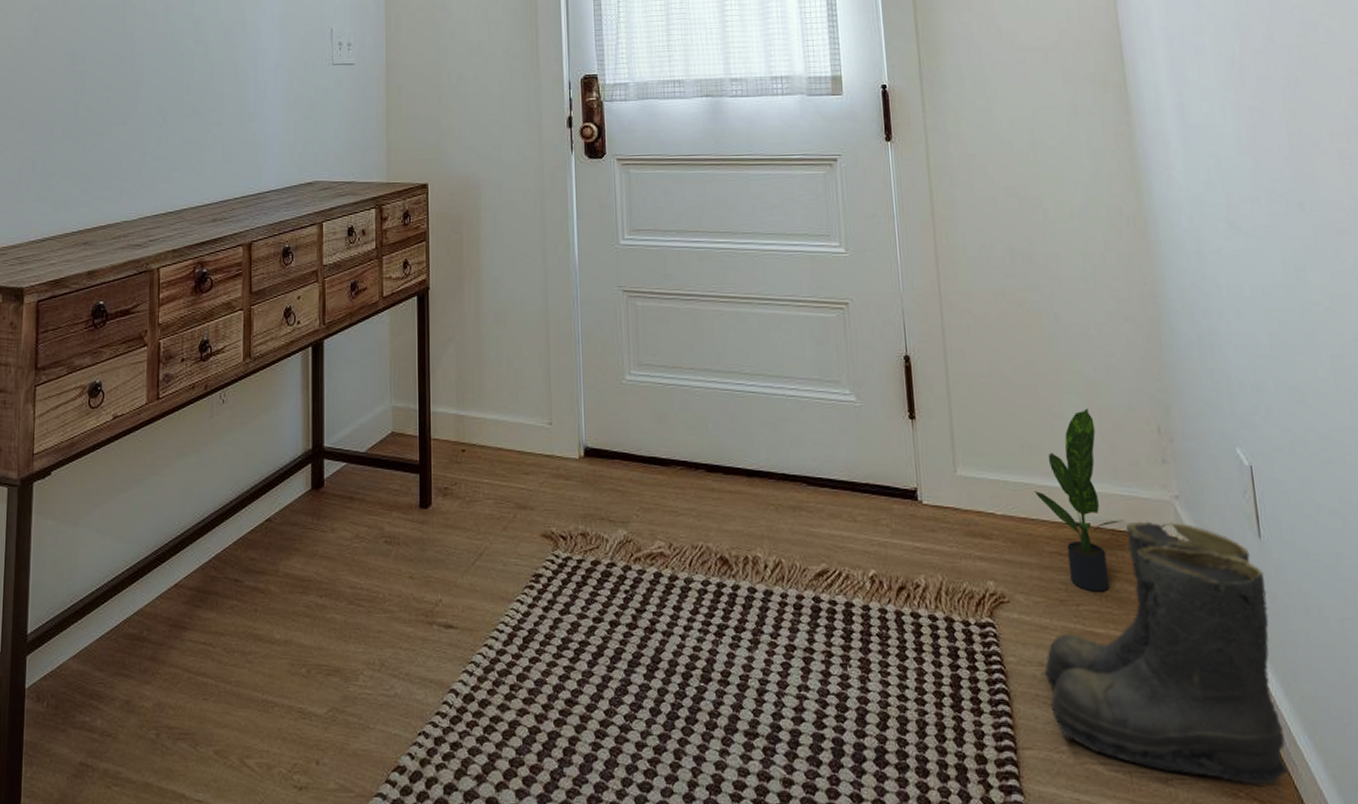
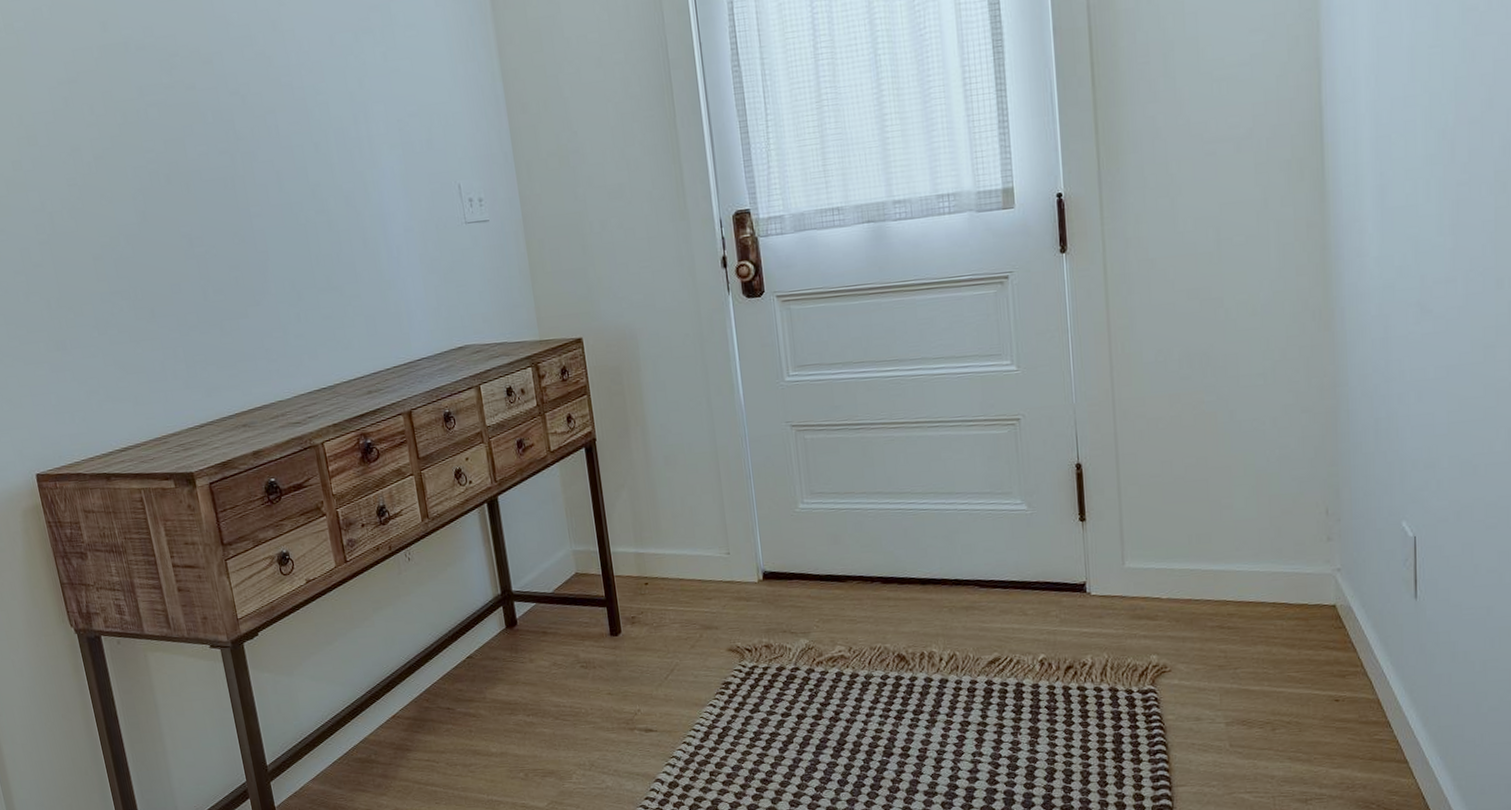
potted plant: present [1035,408,1124,592] -> none [1200,497,1286,657]
boots: present [1041,521,1289,786] -> none [1197,592,1418,798]

